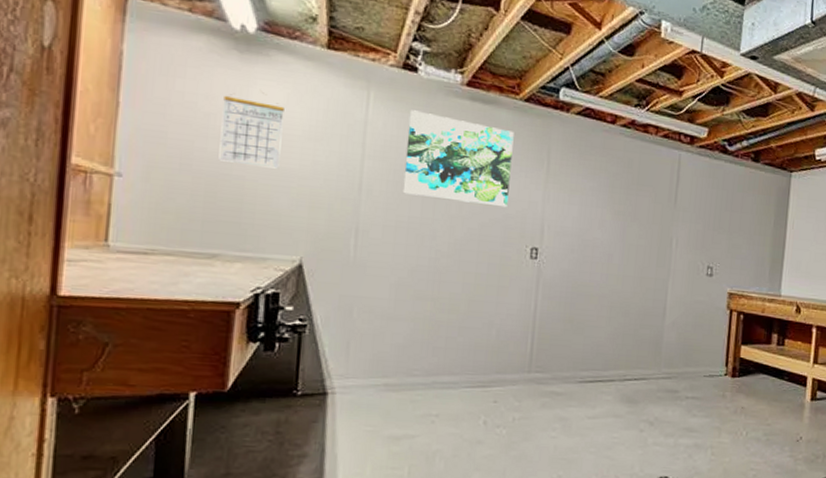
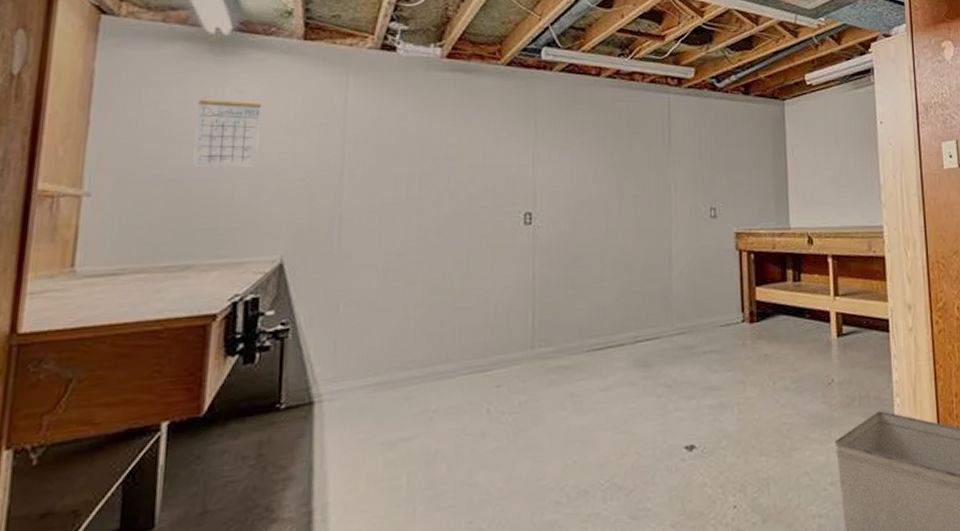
wall art: present [402,110,514,208] -> none [386,89,498,175]

